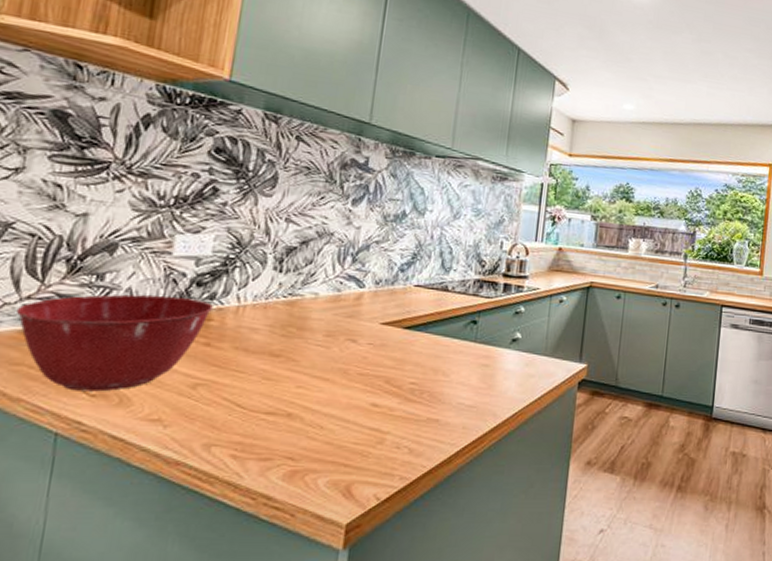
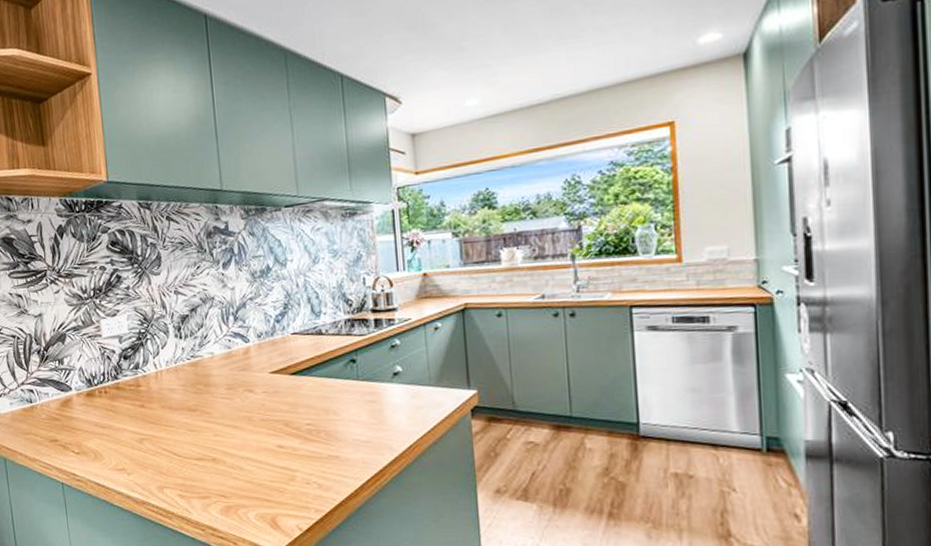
mixing bowl: present [15,294,213,392] -> none [17,370,139,451]

